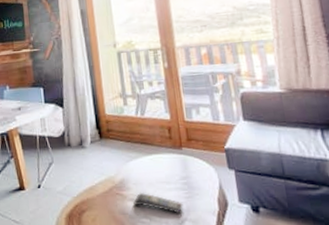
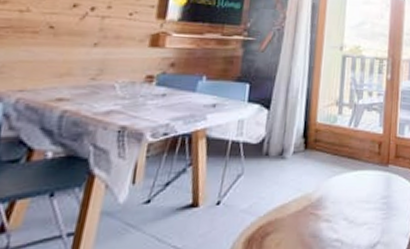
remote control: present [133,193,183,214] -> none [327,213,379,237]

